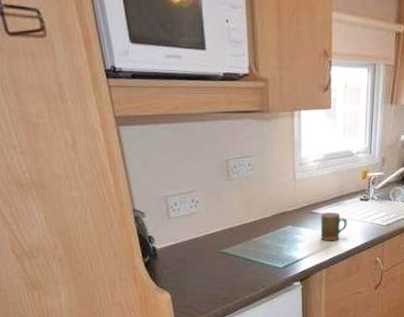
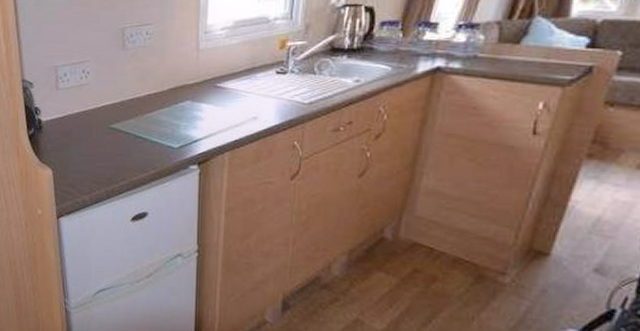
mug: present [320,212,347,241] -> none [225,87,259,120]

